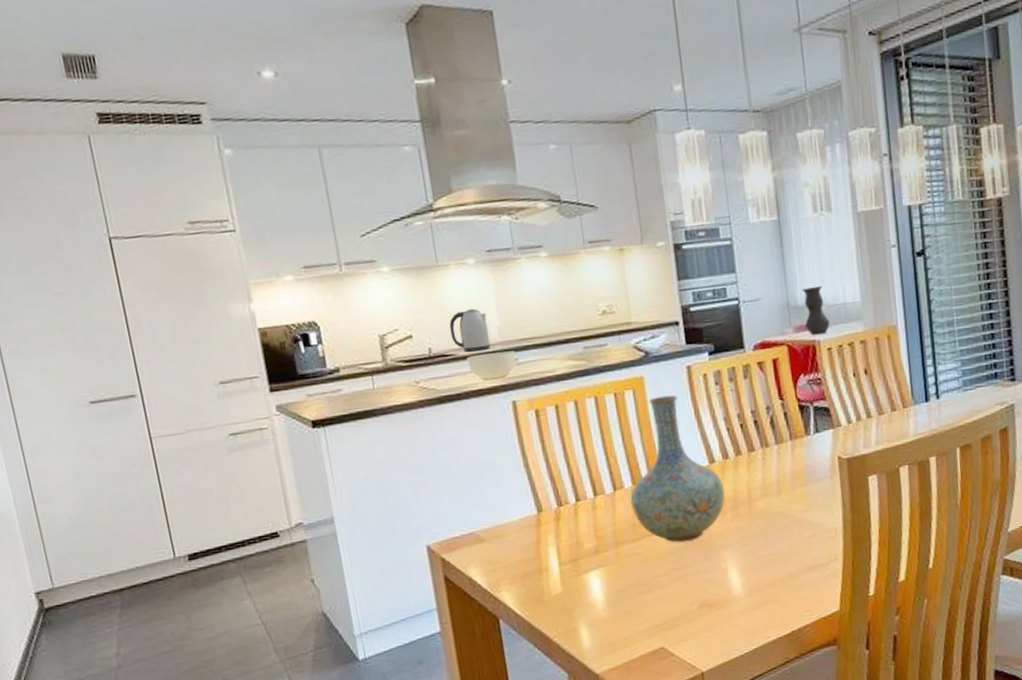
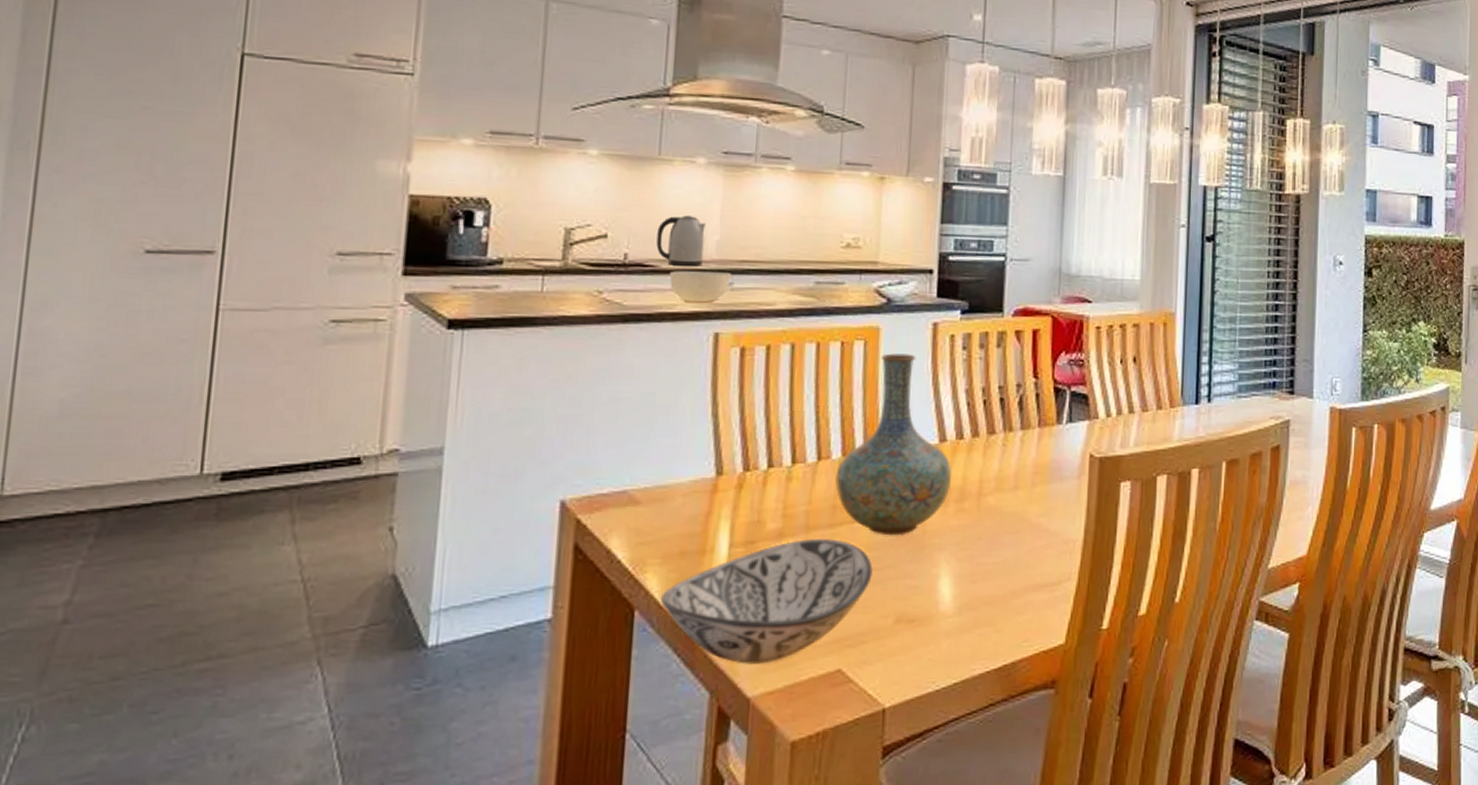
decorative bowl: none [516,550,675,650] -> present [660,538,873,664]
vase: present [802,285,830,336] -> none [1074,255,1103,311]

